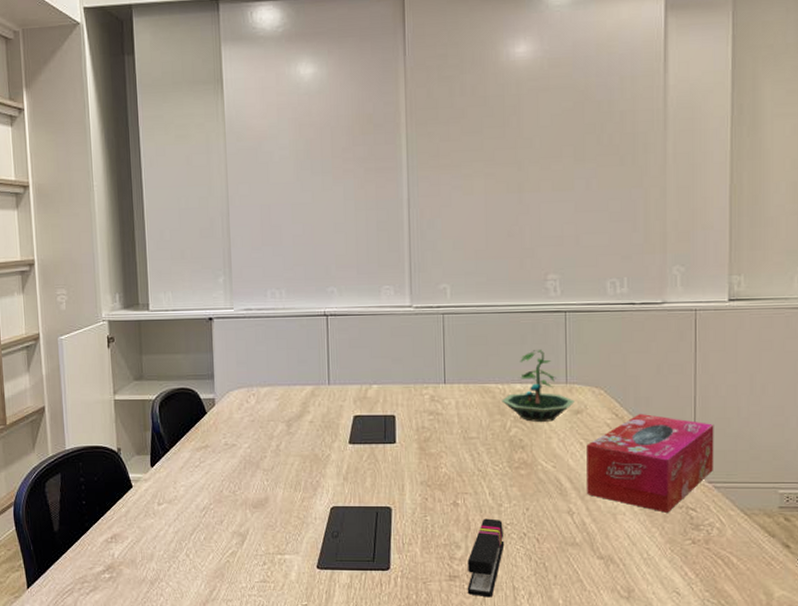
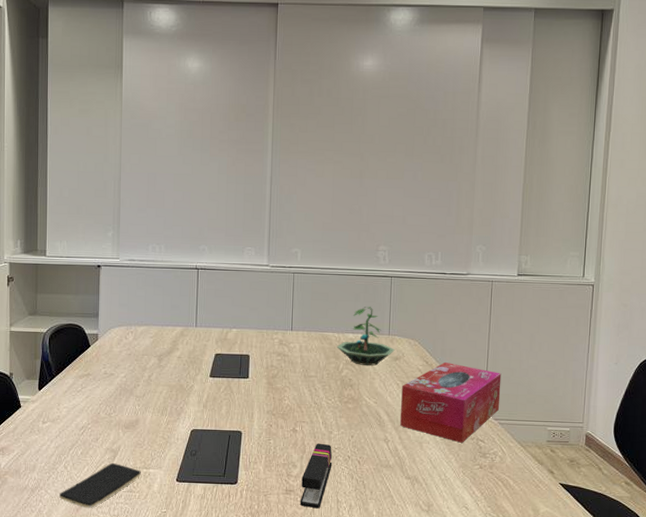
smartphone: none [183,548,275,602] -> present [59,462,141,508]

